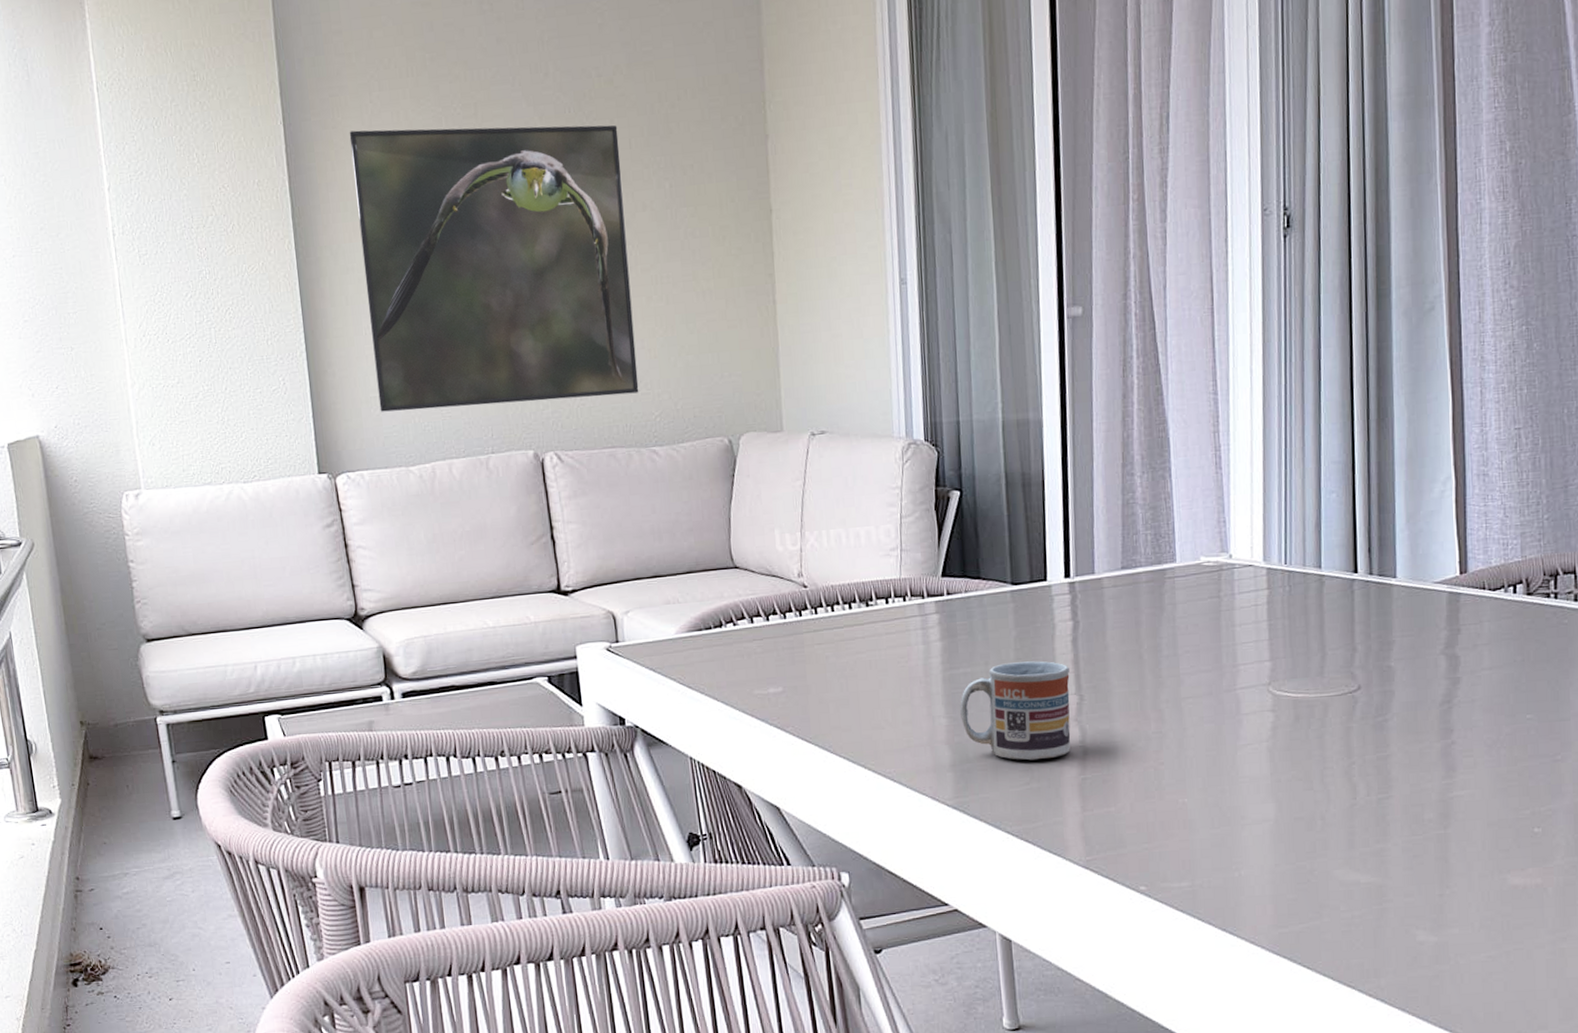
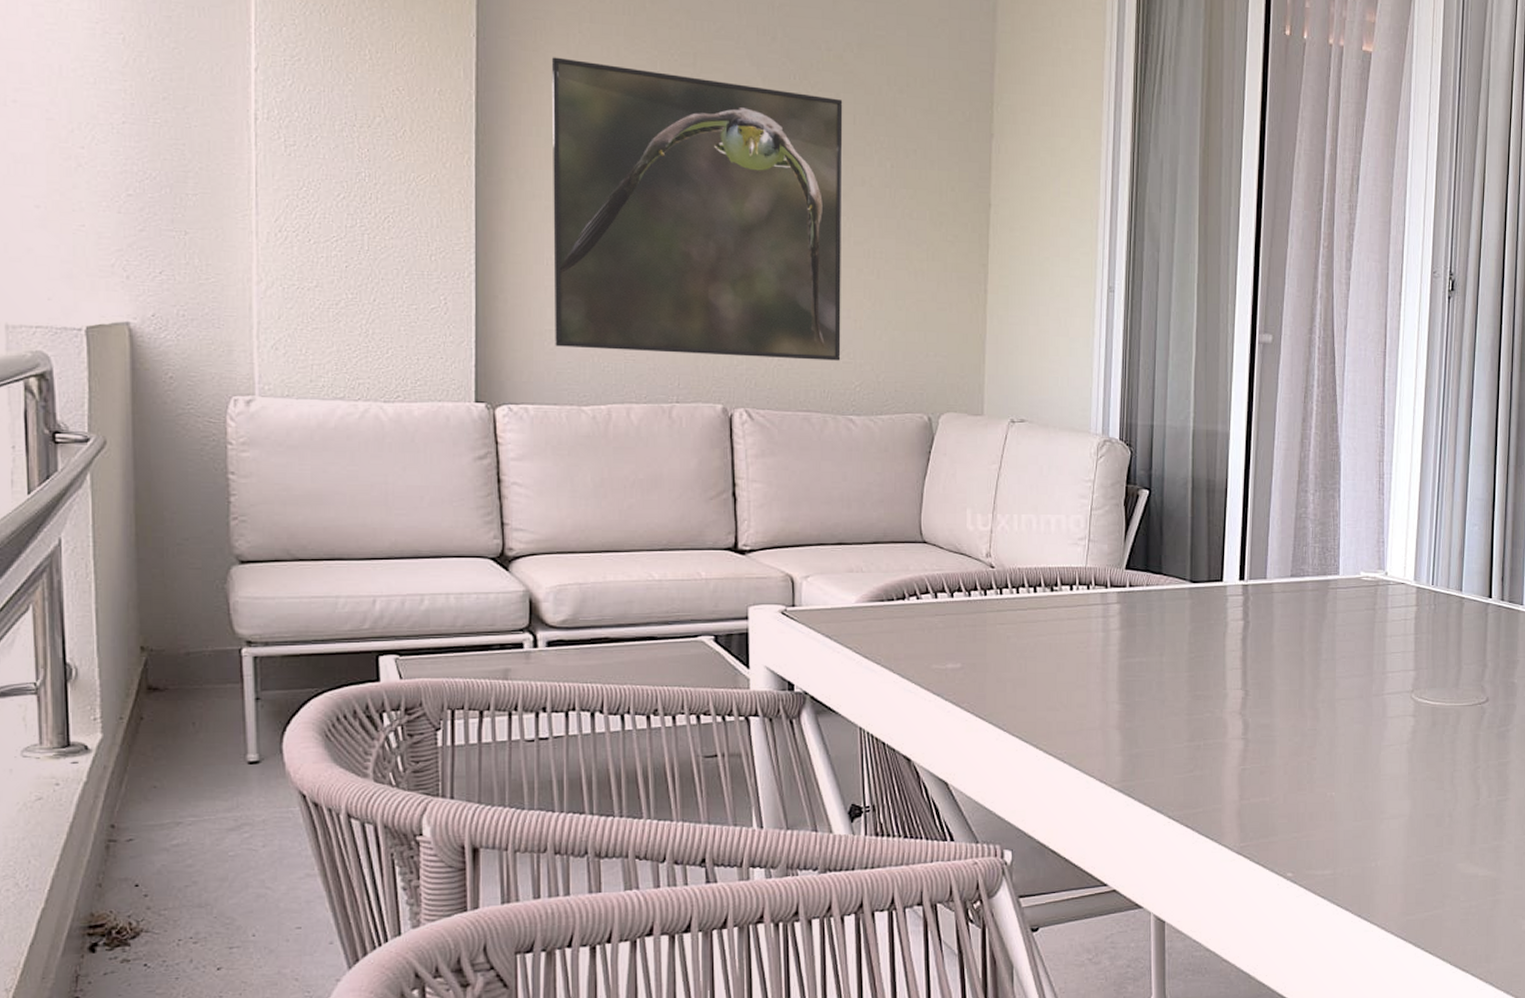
cup: present [959,661,1071,761] -> none [1132,655,1237,749]

